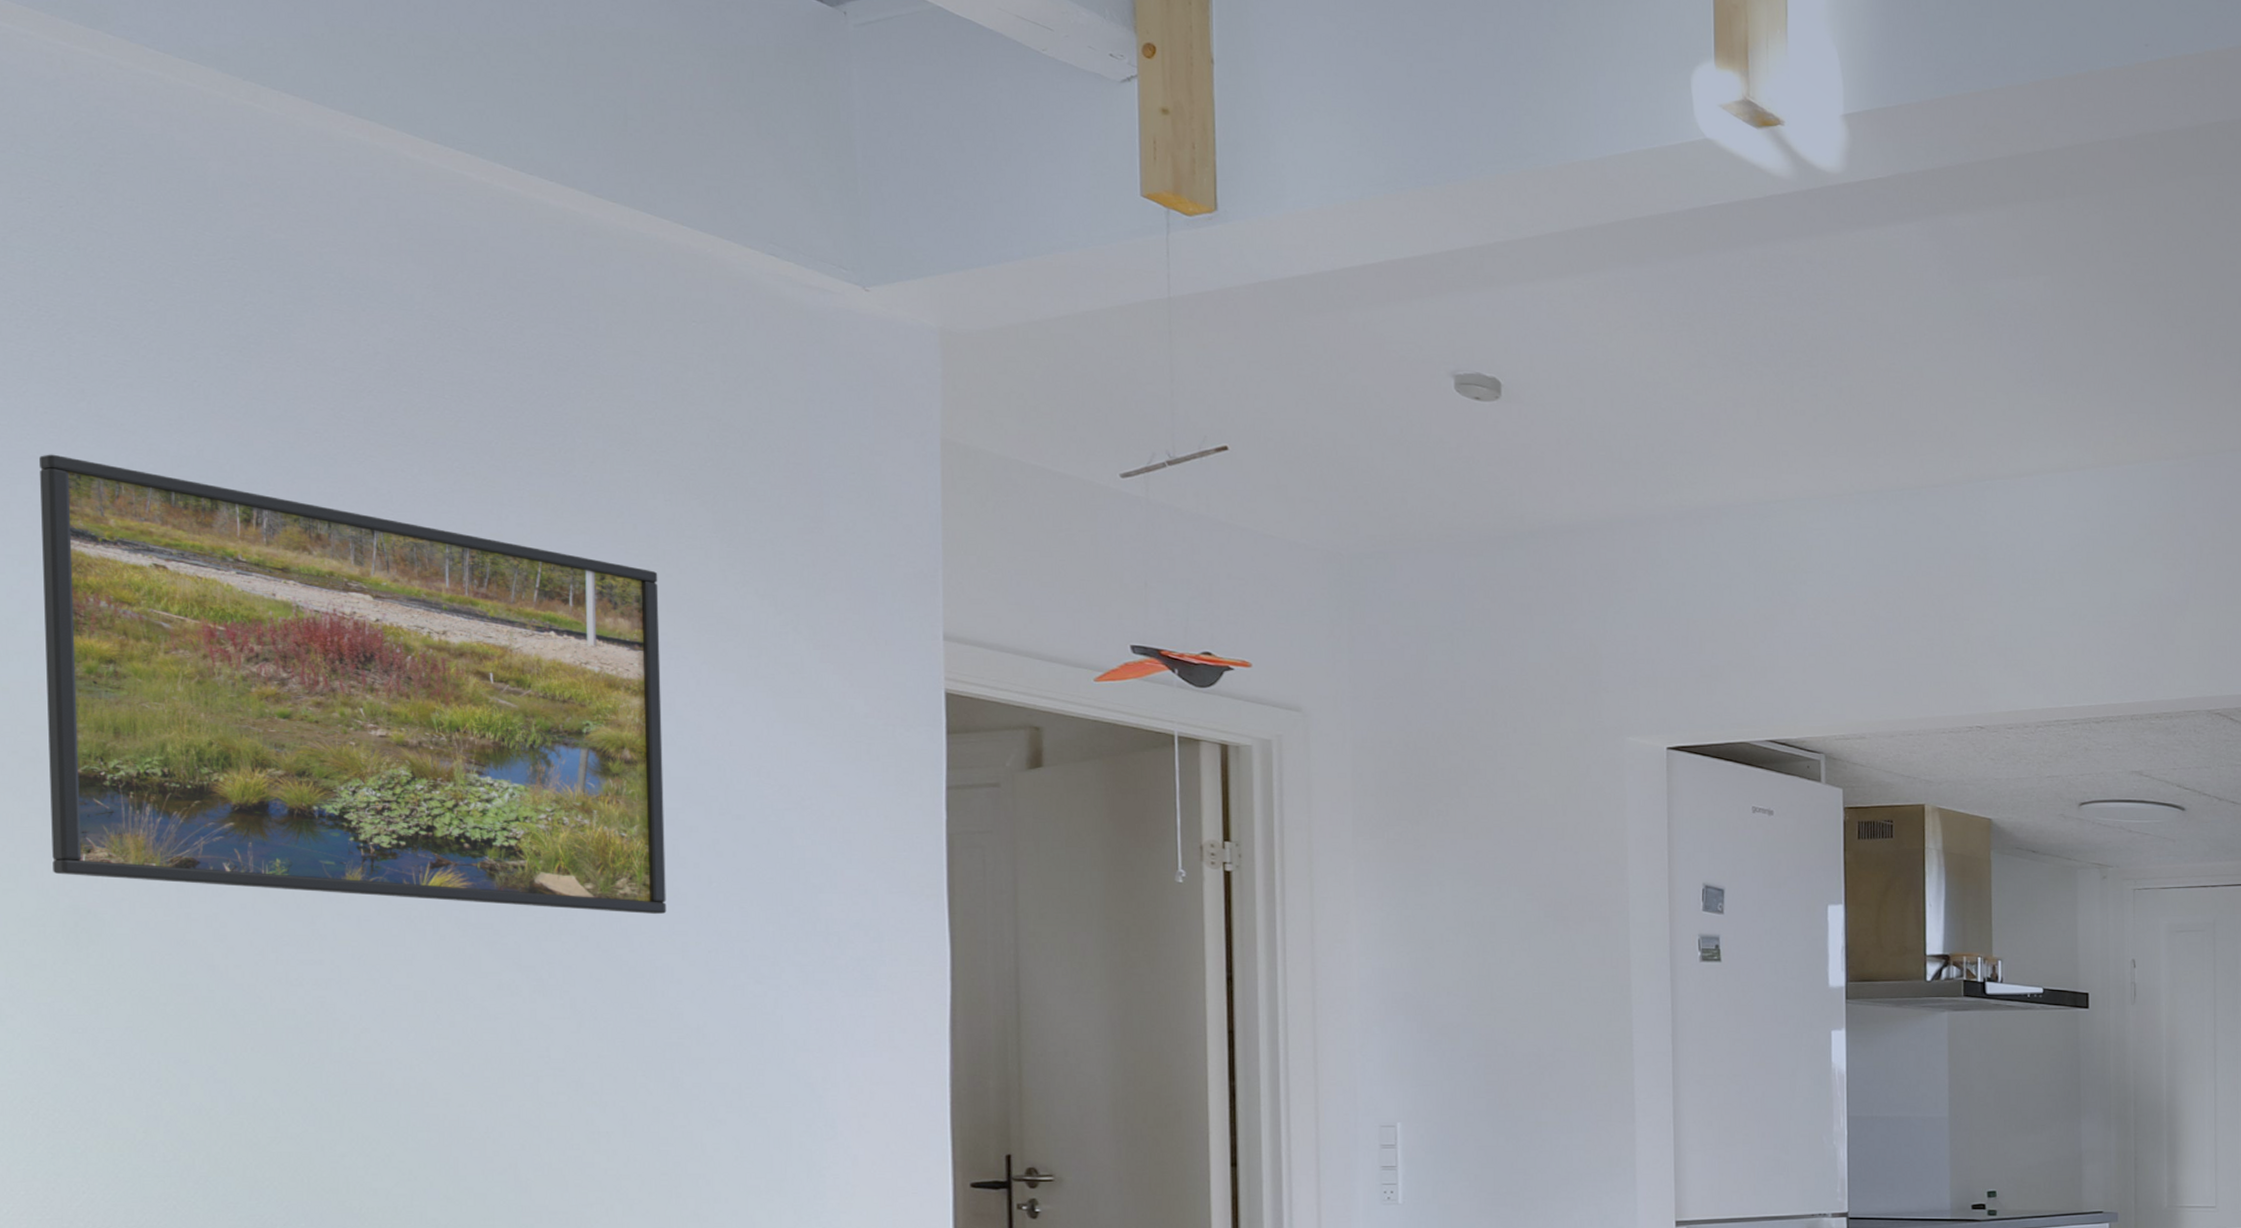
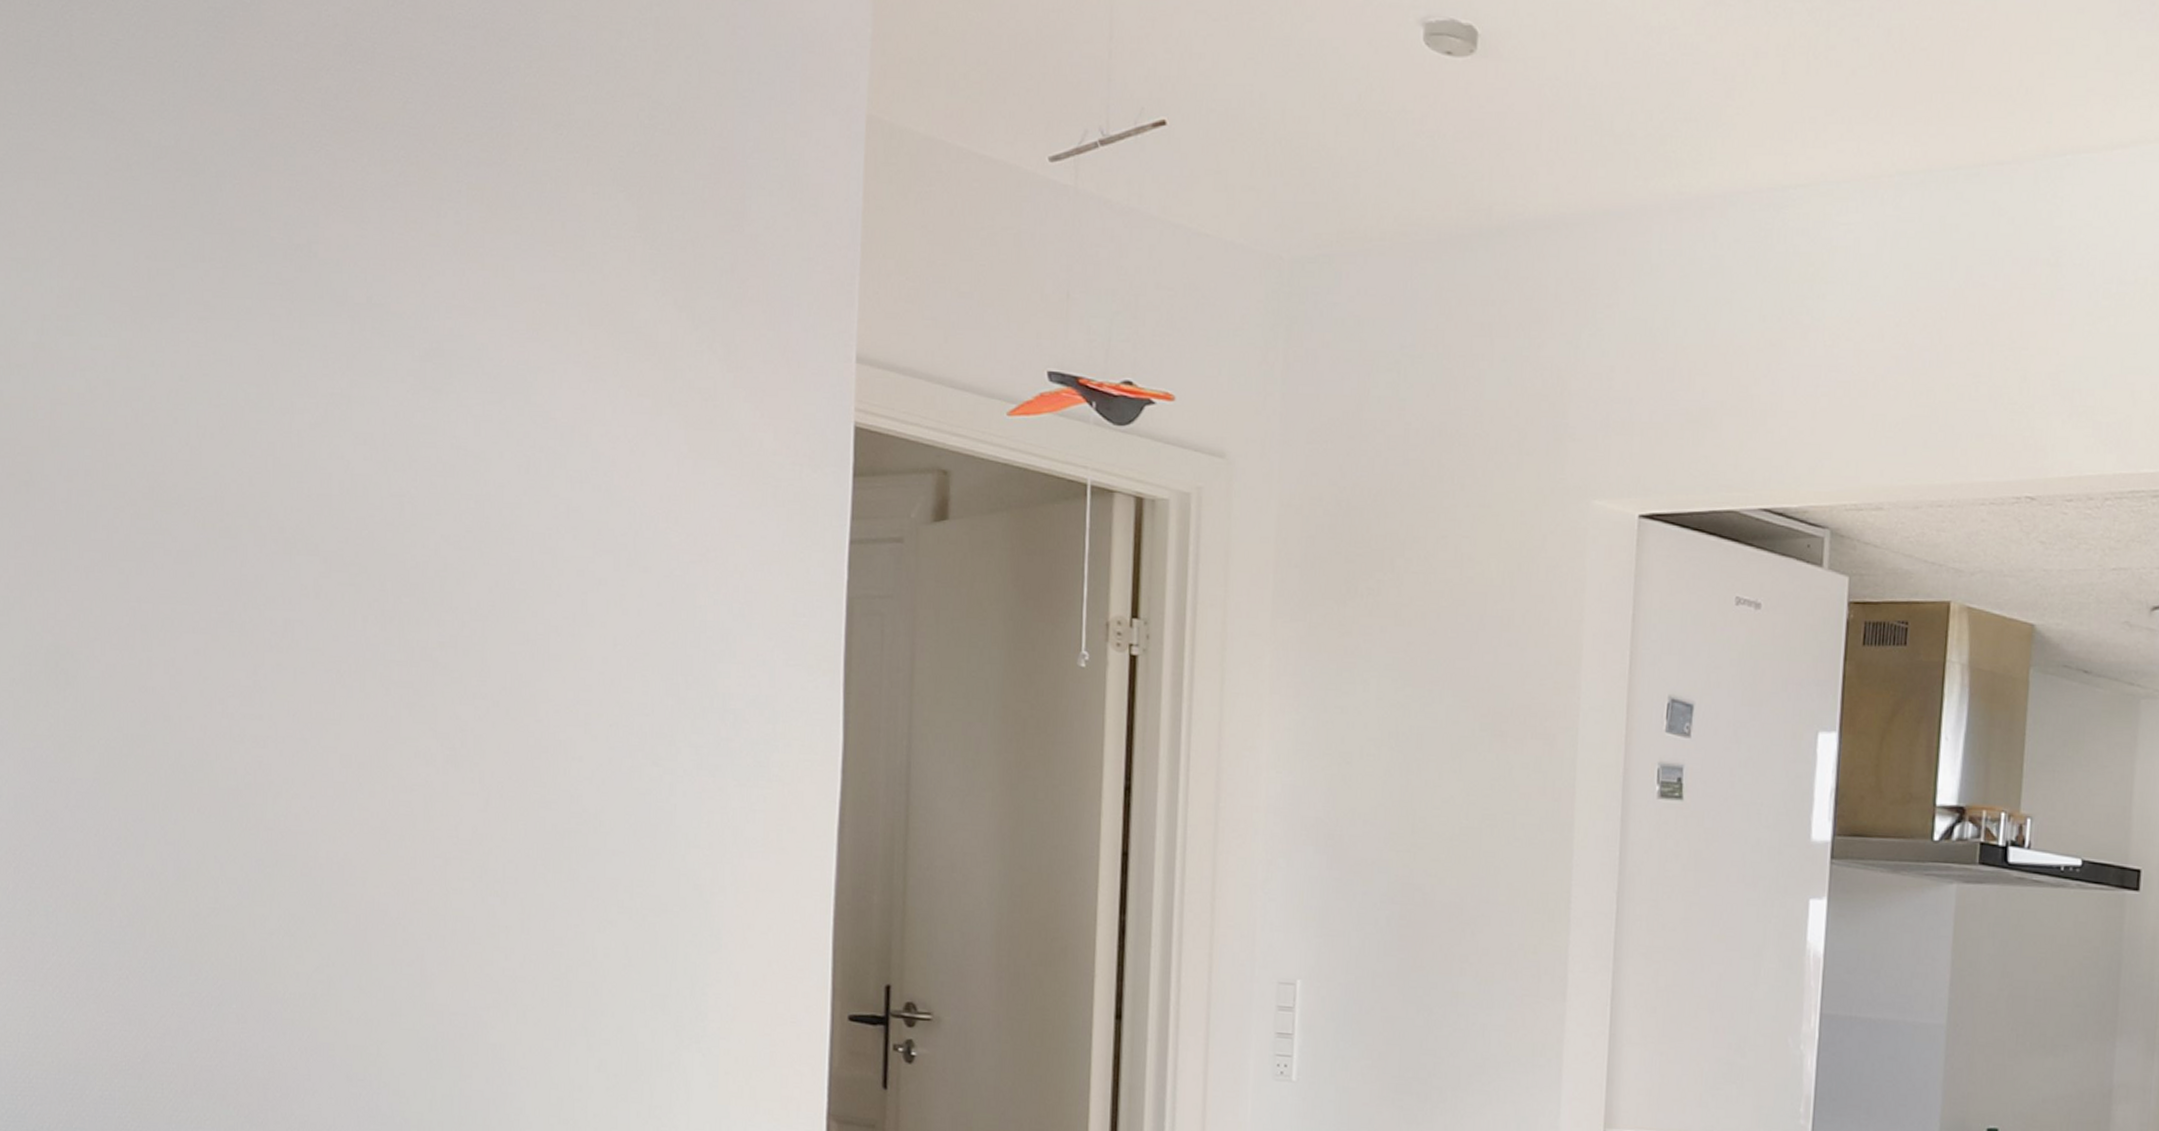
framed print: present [39,454,667,915] -> none [39,146,583,680]

